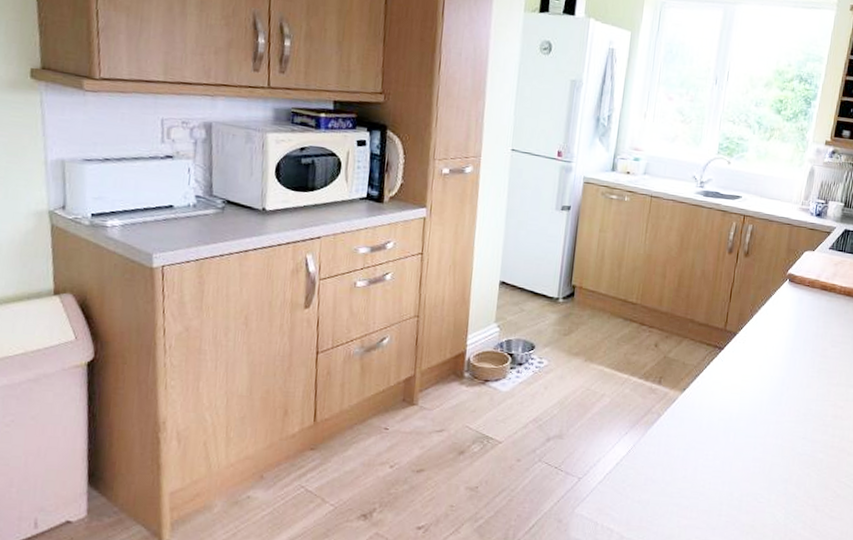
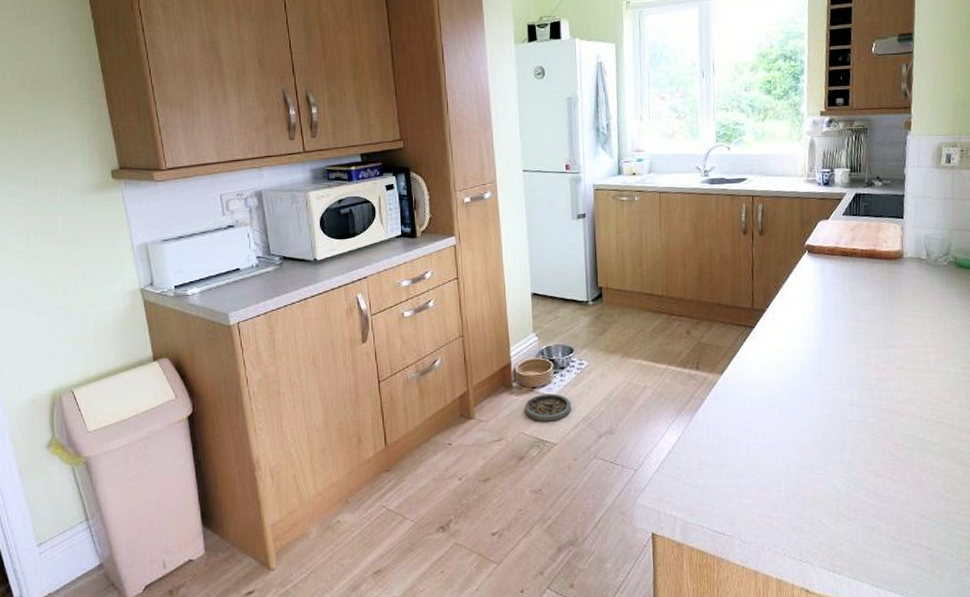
pet bowl: none [473,388,524,419] -> present [524,393,572,422]

